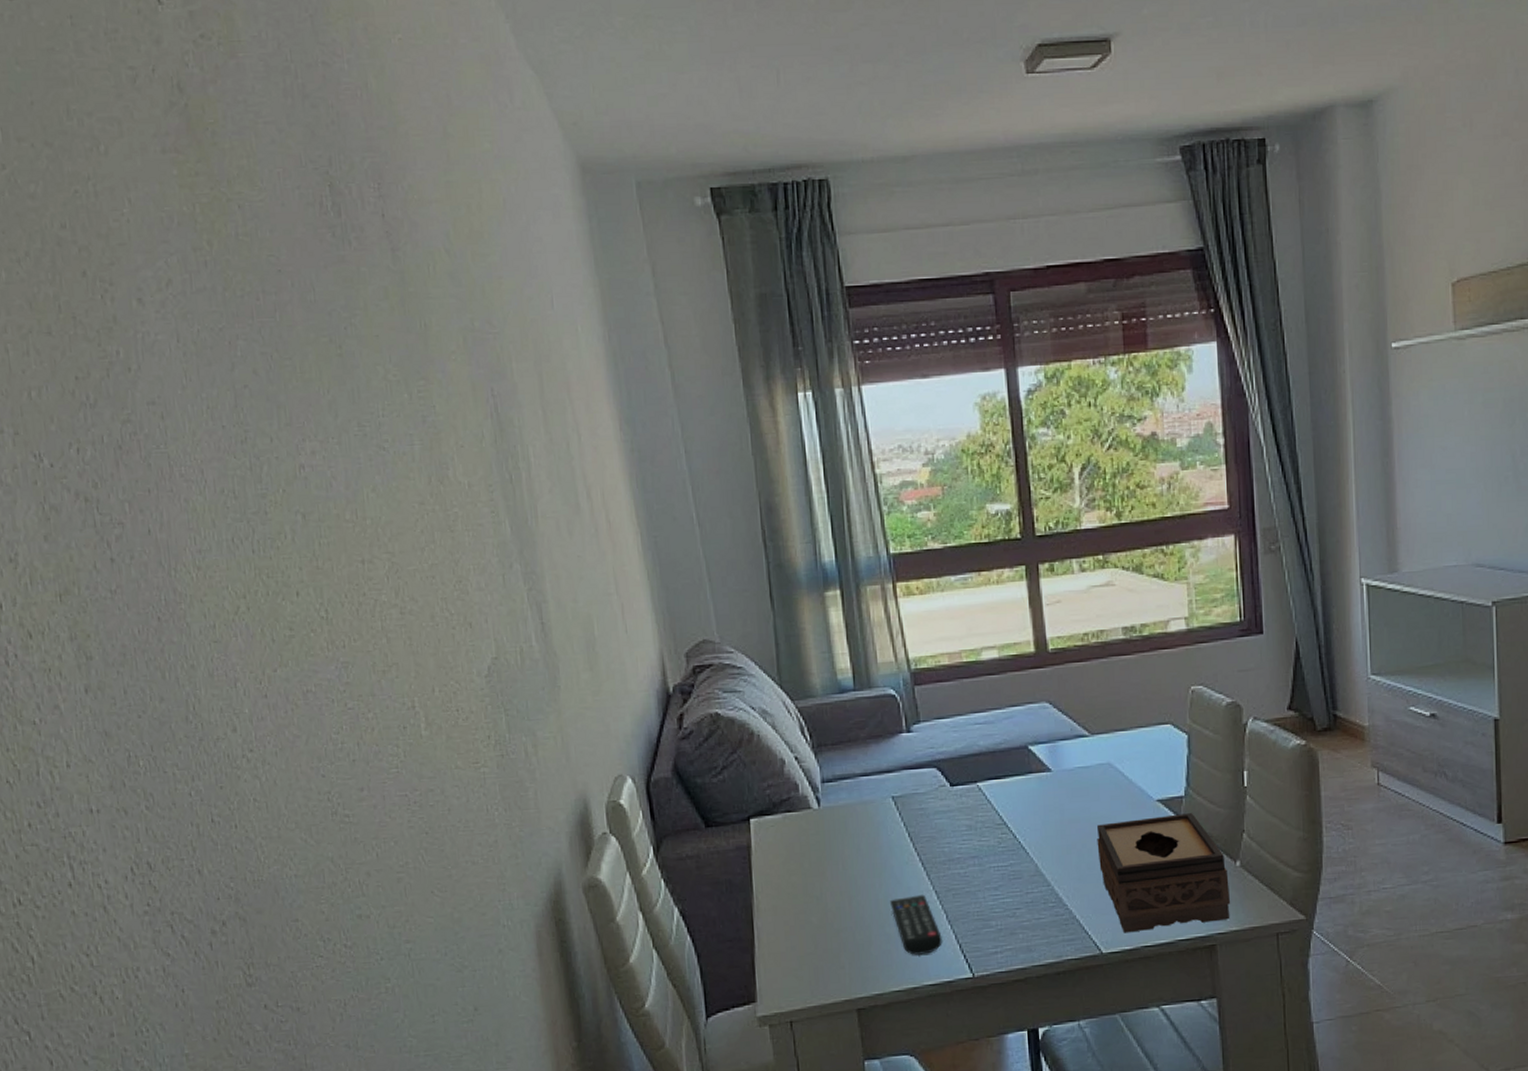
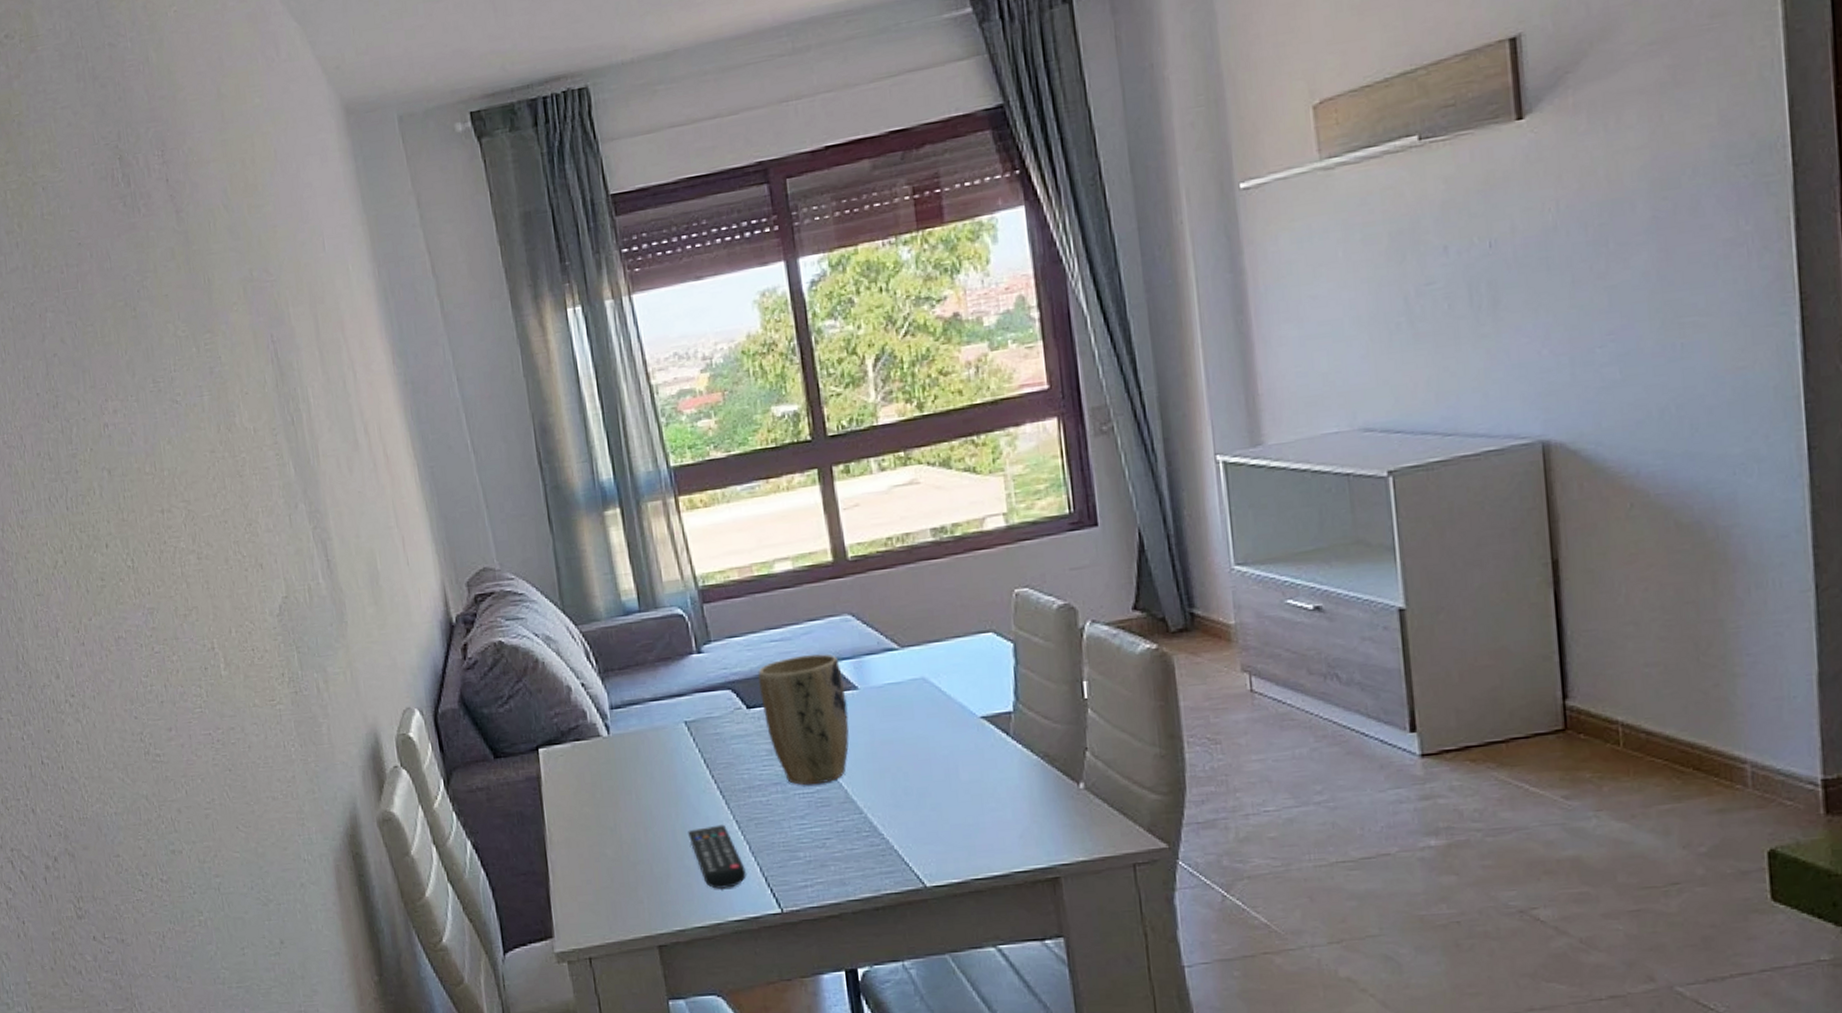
plant pot: none [962,738,1042,859] -> present [758,654,849,785]
tissue box: present [1097,813,1230,933] -> none [913,730,1076,865]

